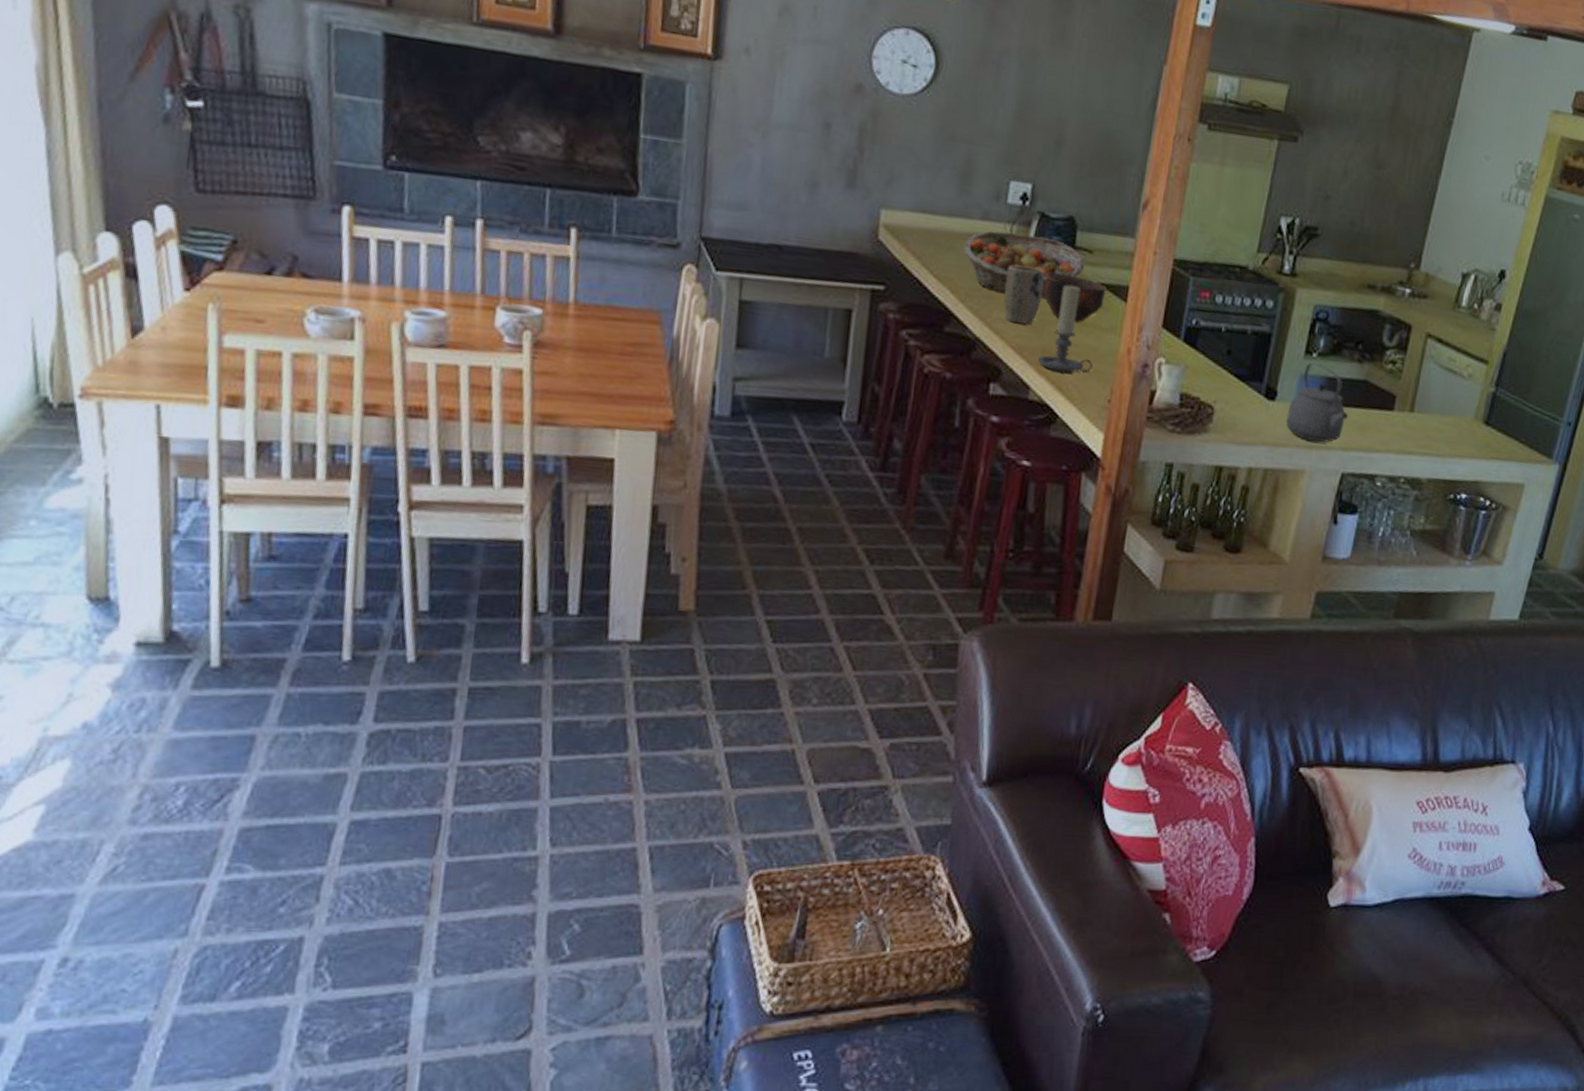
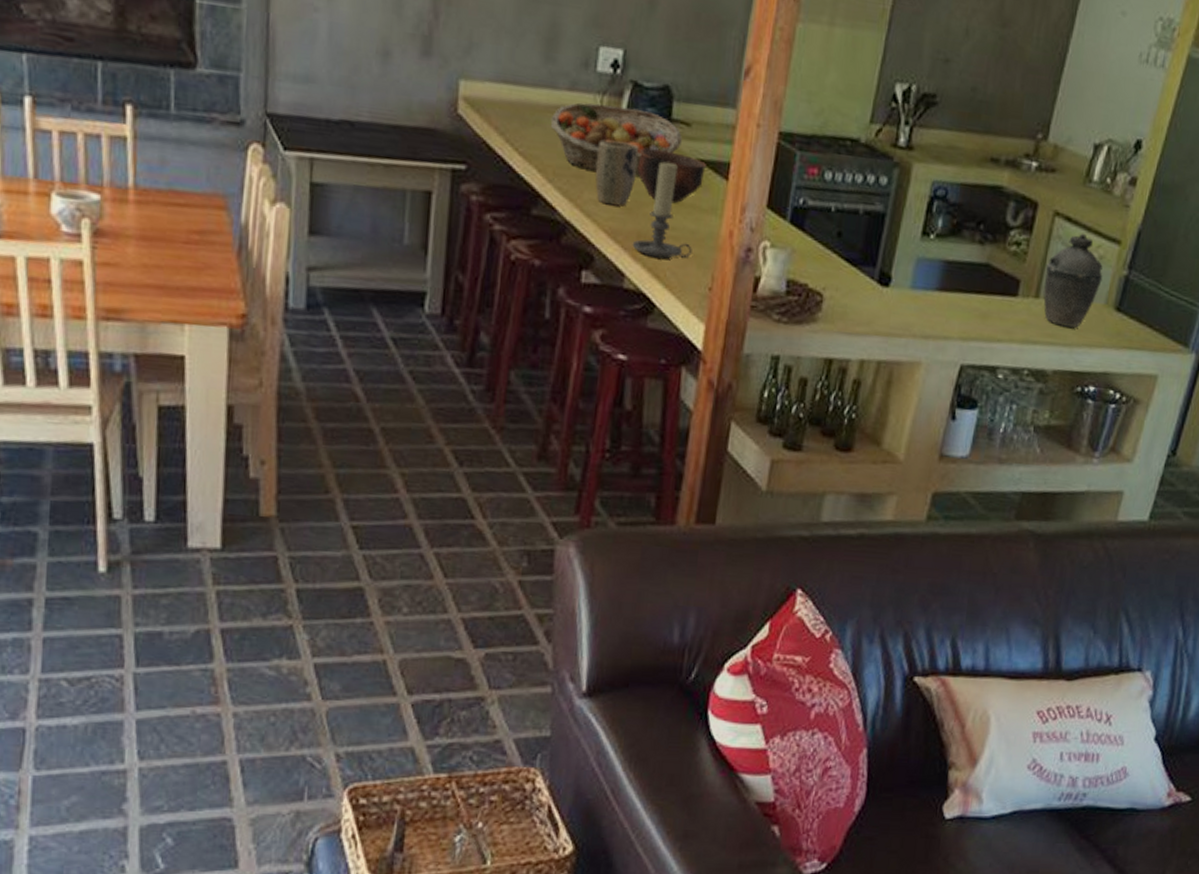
tea kettle: present [1286,363,1349,443] -> none [901,245,969,332]
kettle: none [1418,353,1472,440] -> present [1043,233,1103,328]

